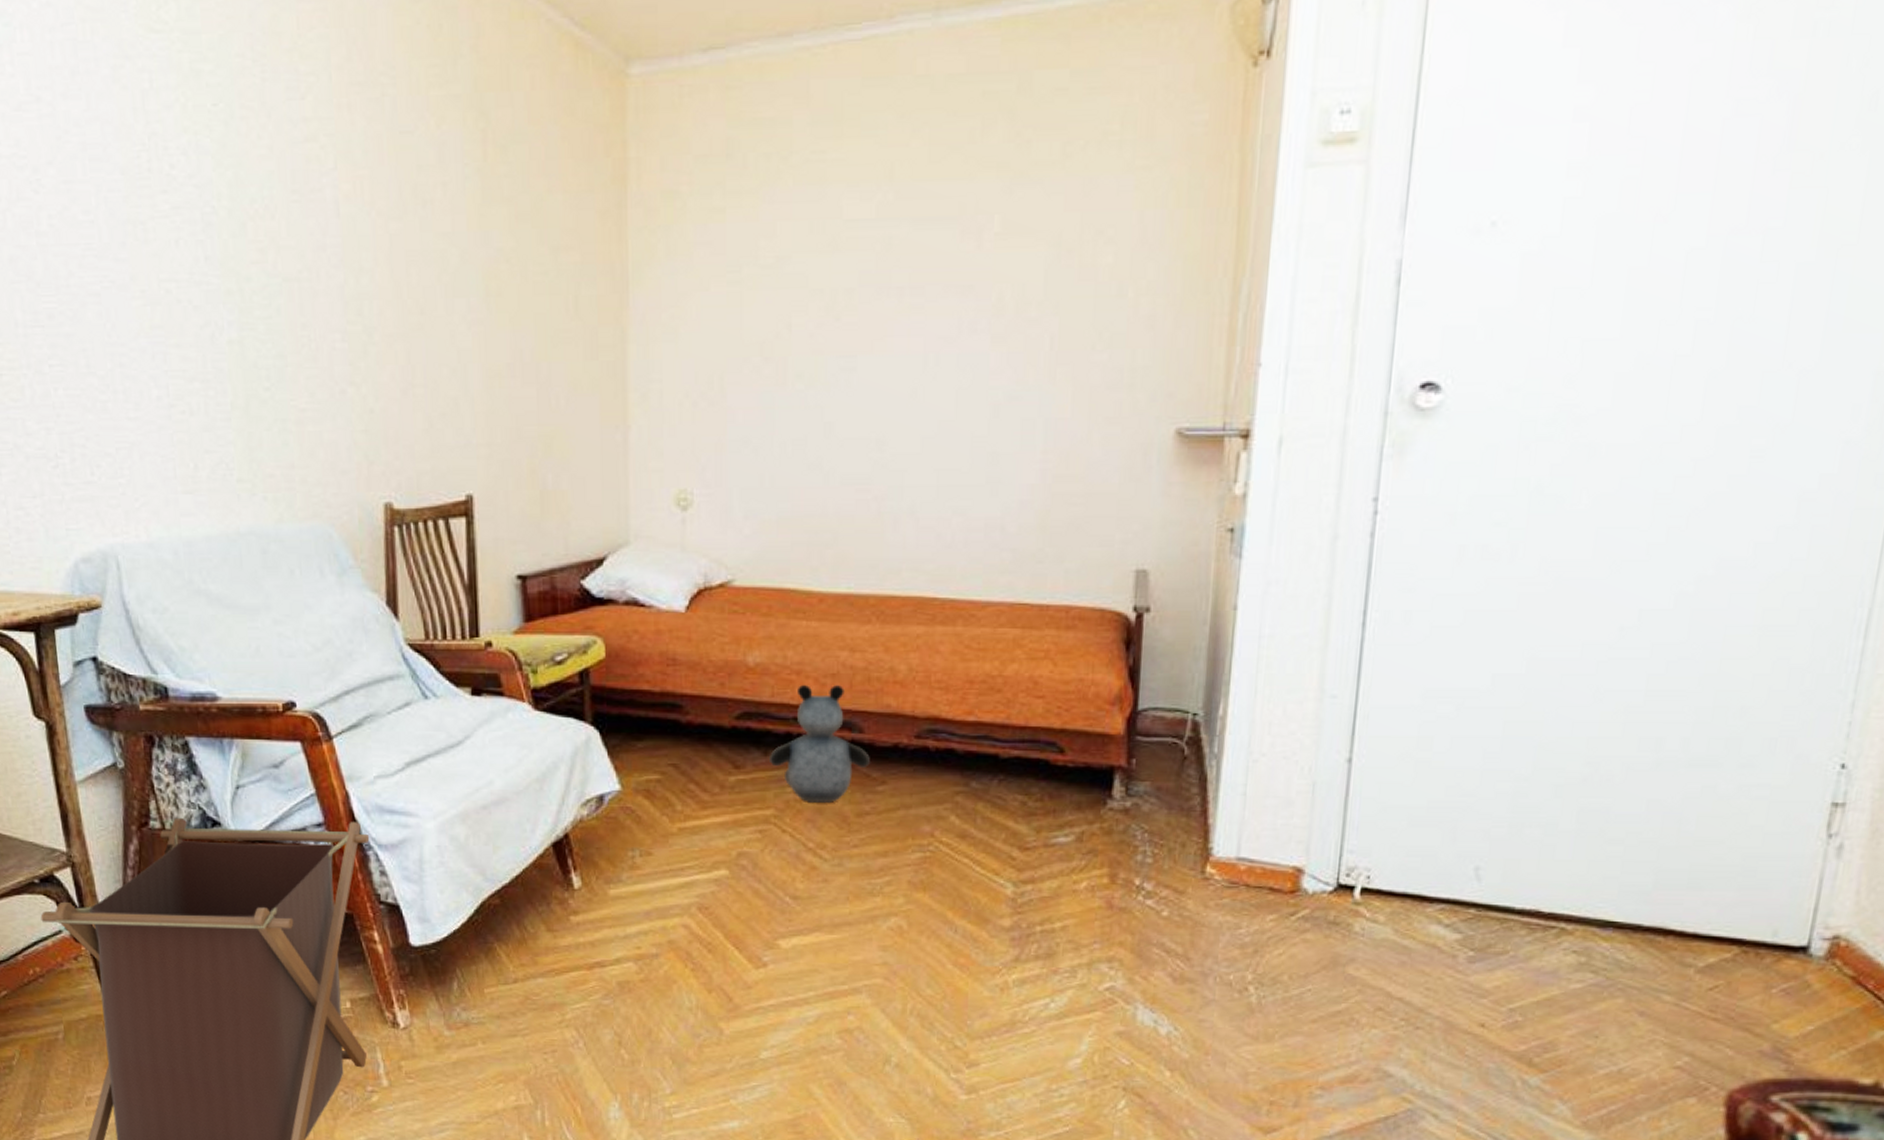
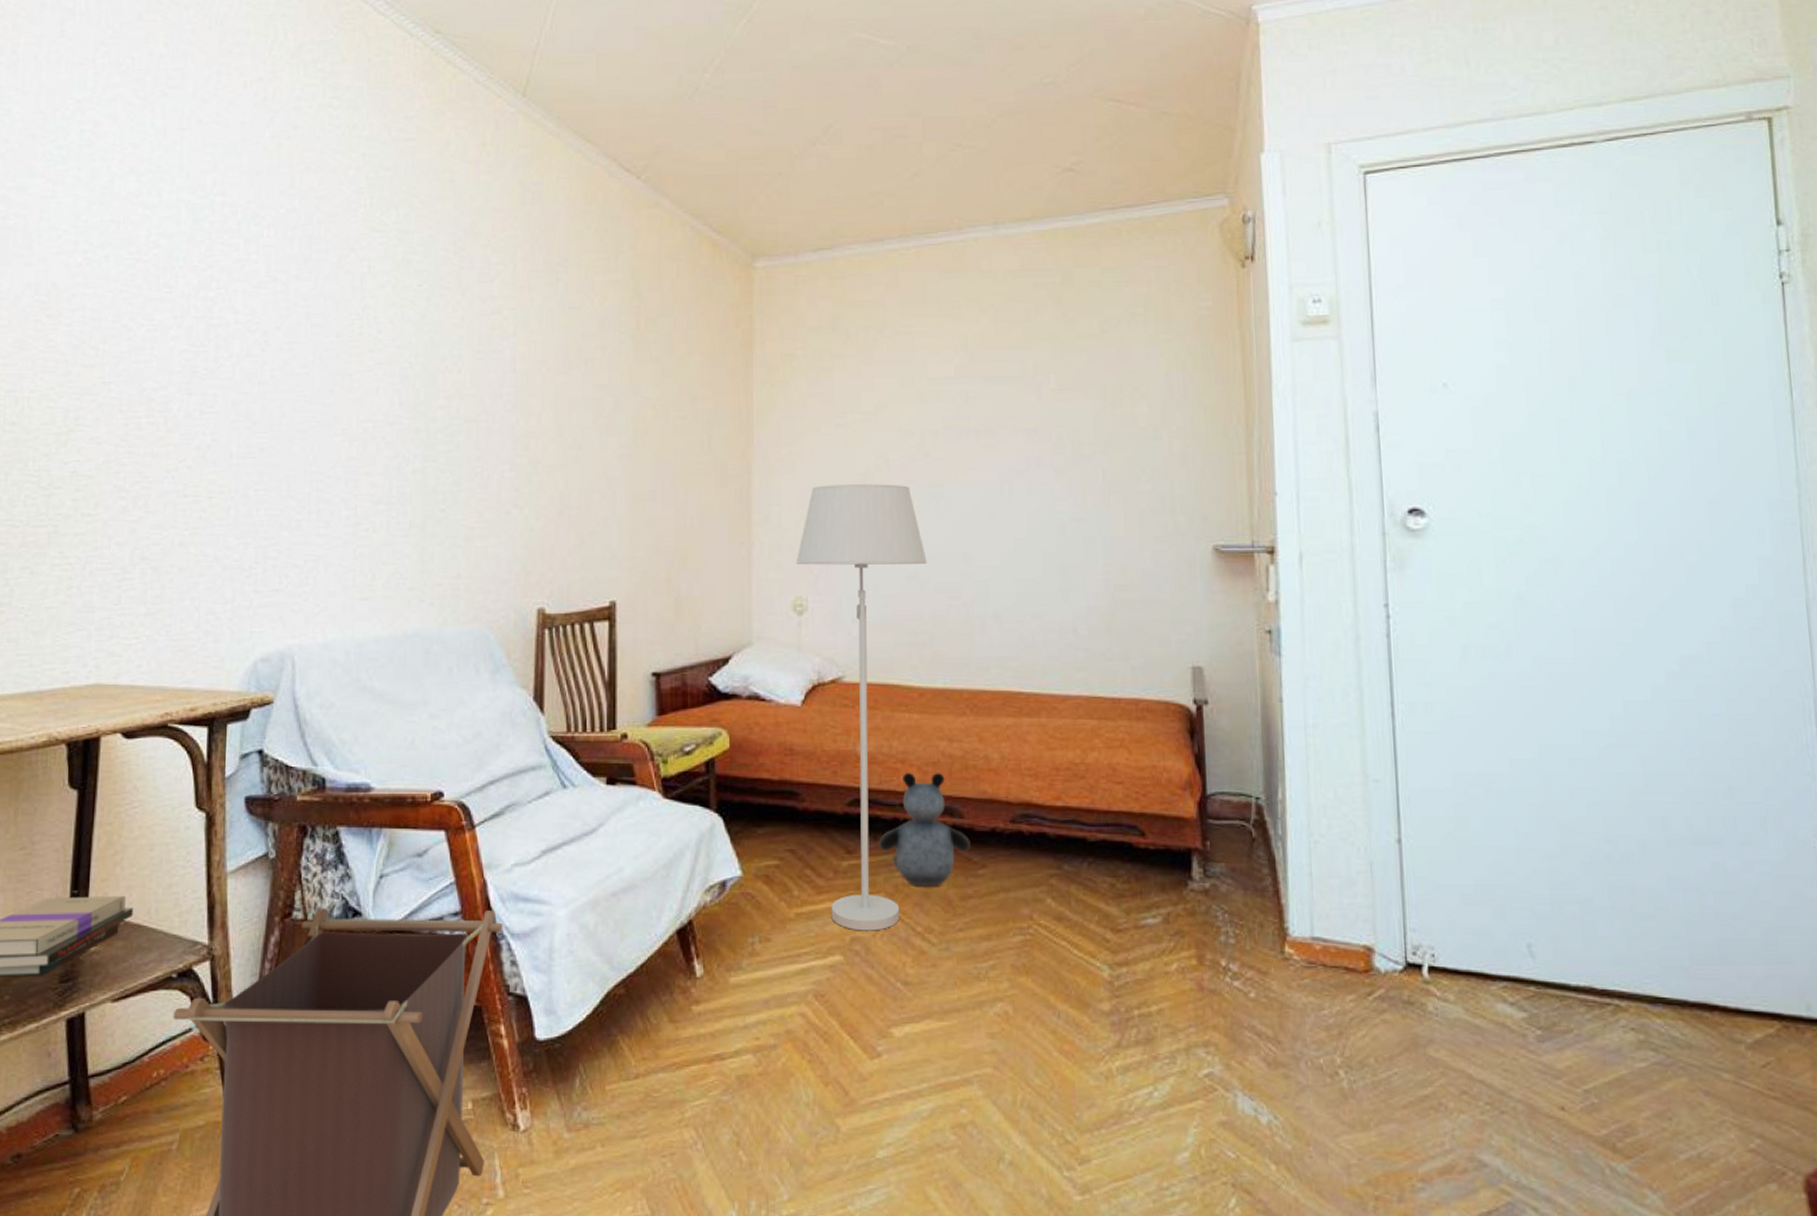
floor lamp: none [679,355,833,847] -> present [796,484,927,931]

